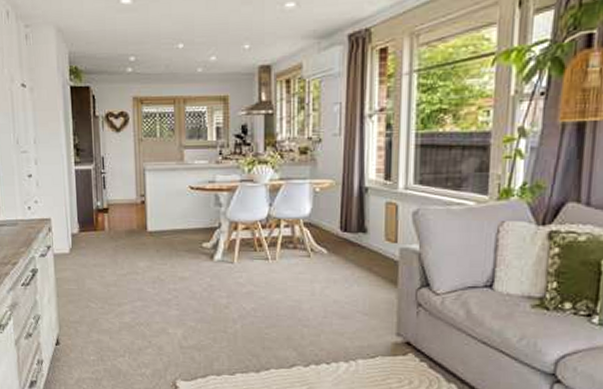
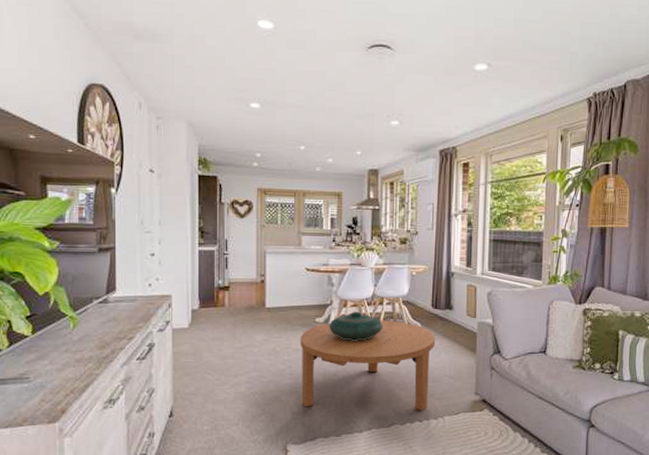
coffee table: none [186,245,346,352] -> present [300,320,436,411]
decorative bowl: none [218,235,280,269] -> present [329,311,383,341]

